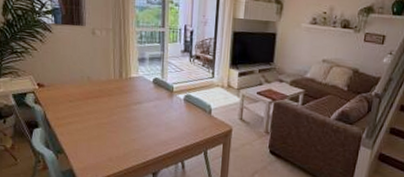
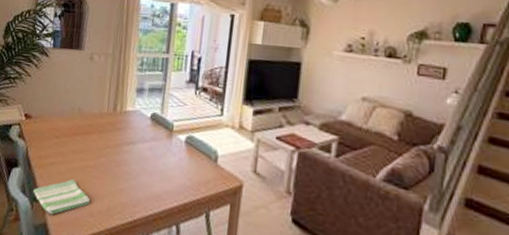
dish towel: none [56,133,108,163] -> present [33,178,90,215]

